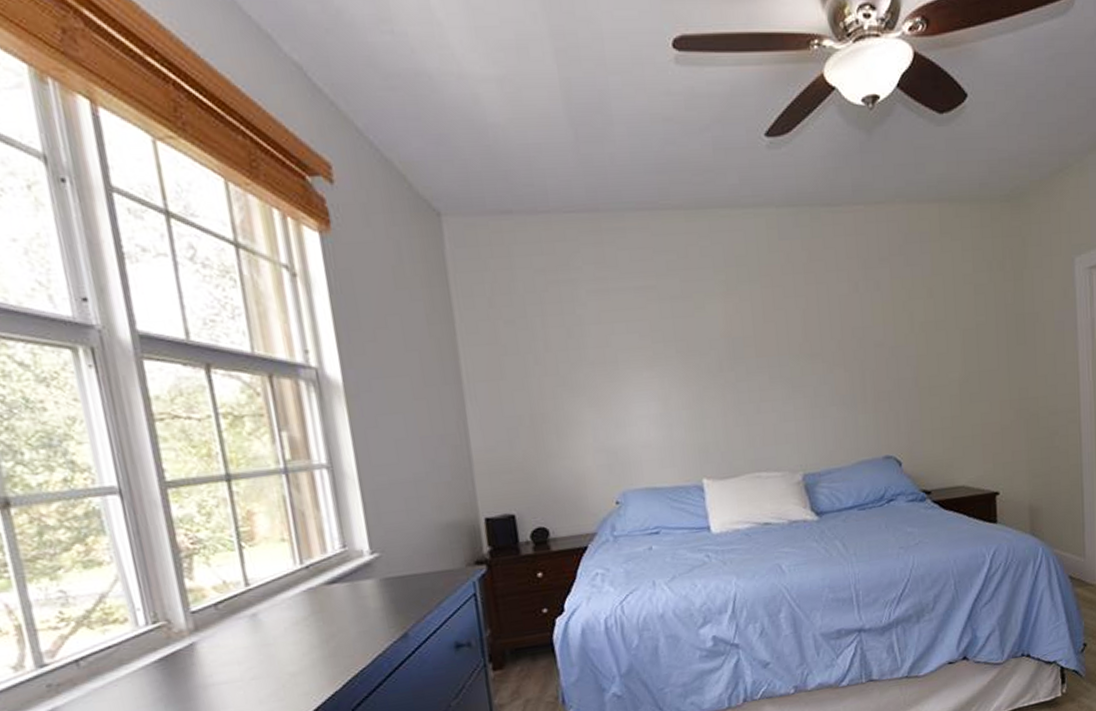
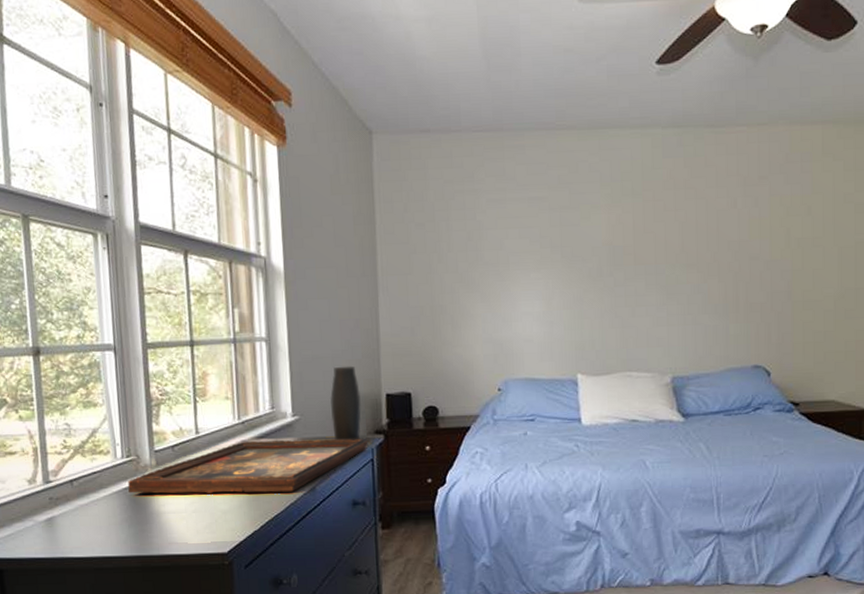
decorative tray: none [158,572,467,667] -> present [128,439,367,494]
vase: none [415,489,458,578] -> present [329,366,362,441]

